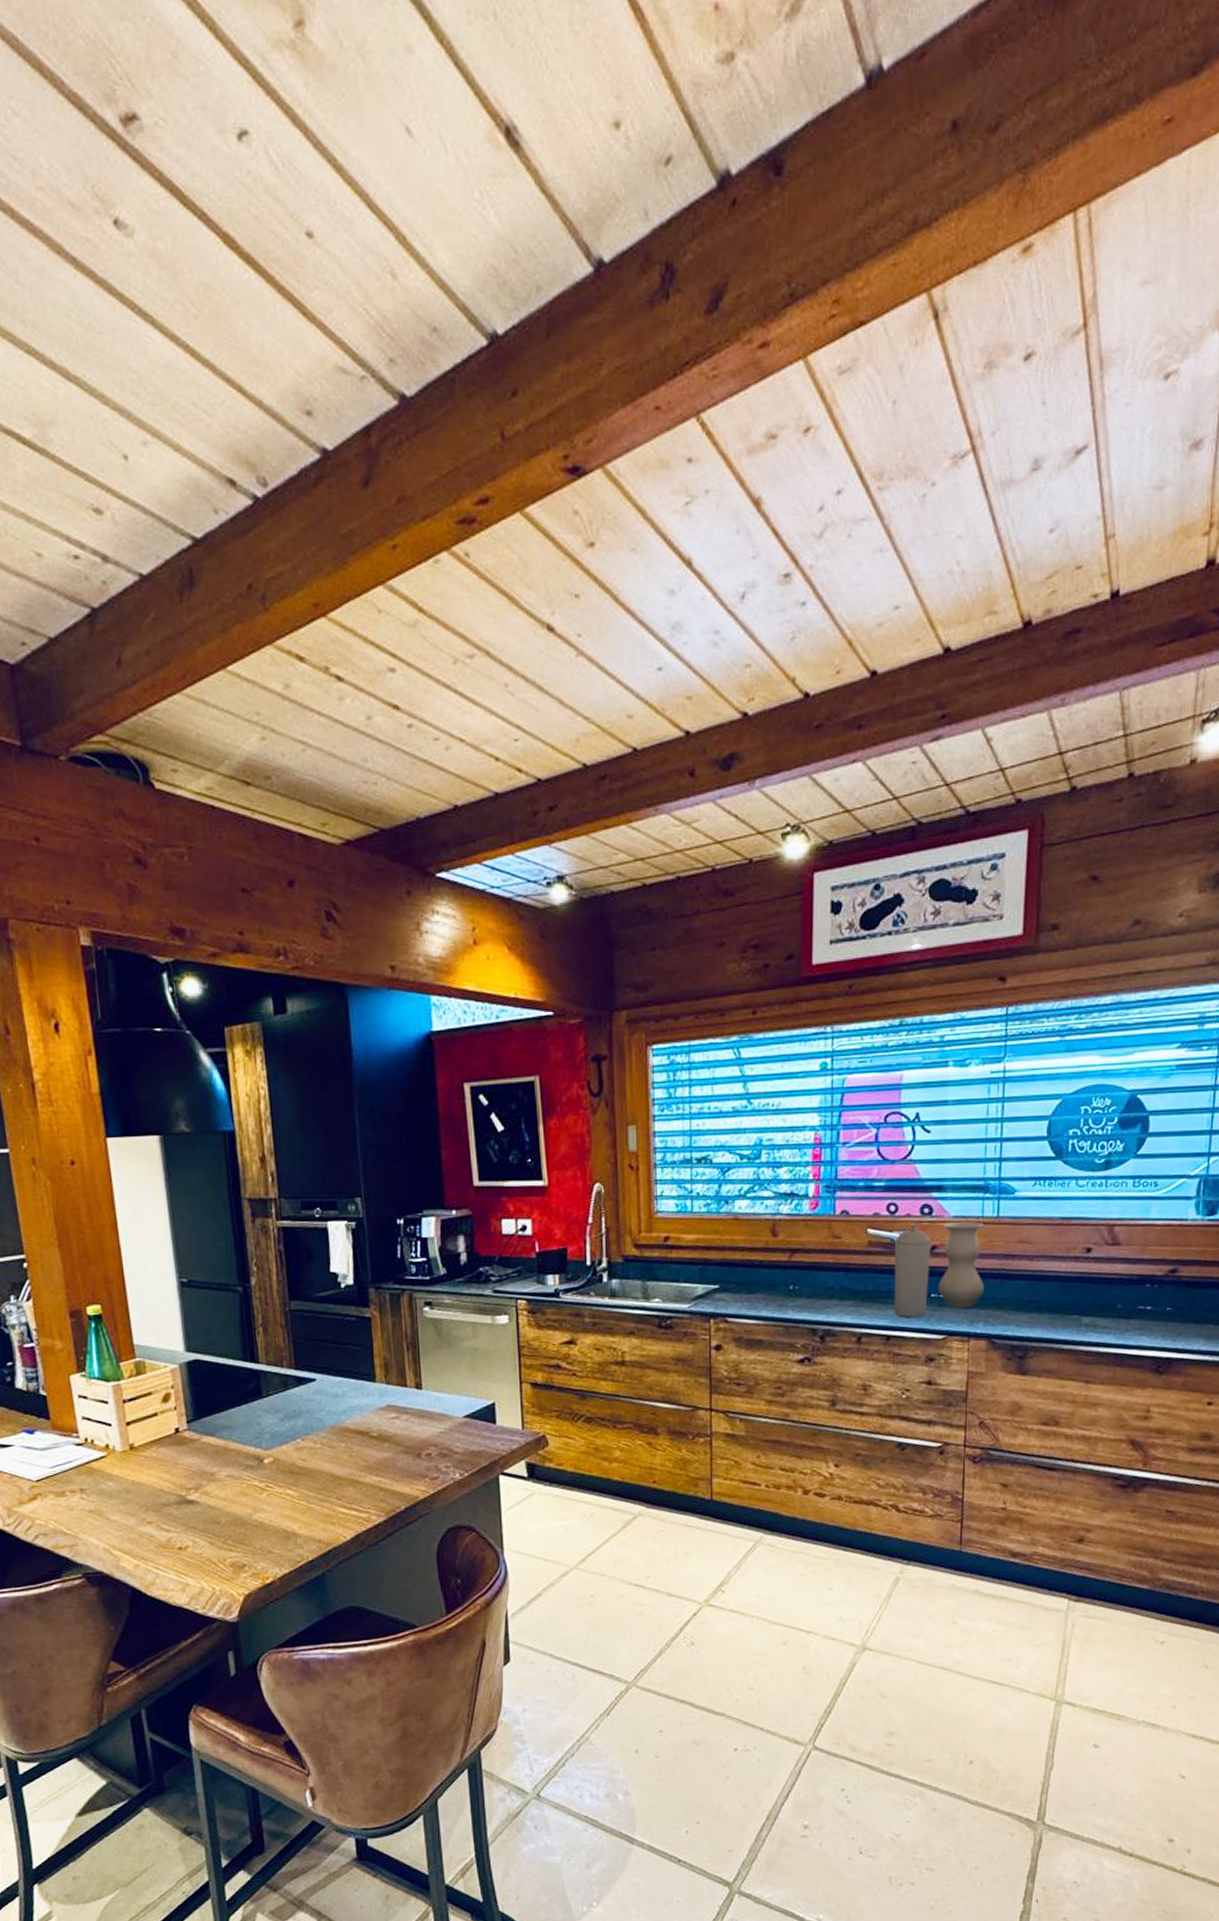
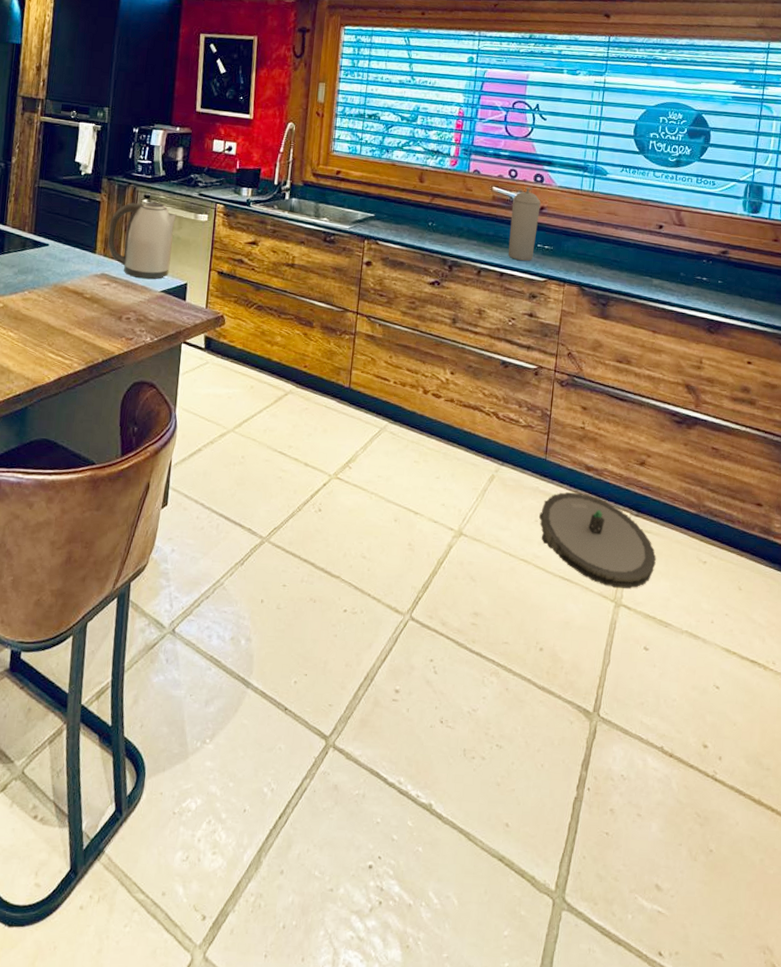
kettle: none [387,1308,470,1405] -> present [108,201,177,280]
vase: present [937,1222,985,1308] -> none [543,190,582,259]
robot vacuum: none [957,1583,1103,1684] -> present [538,491,656,589]

